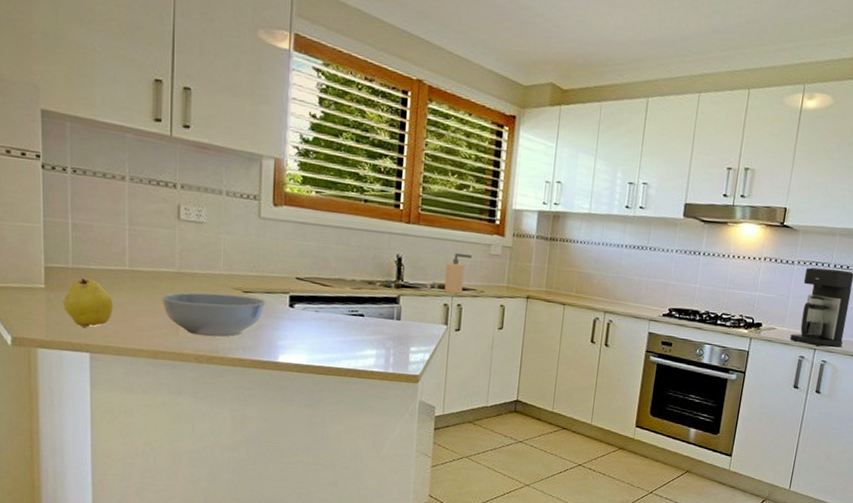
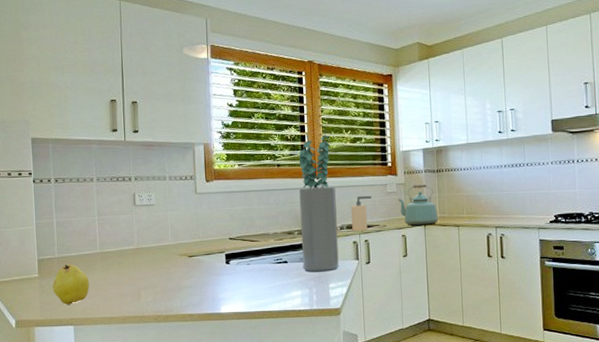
bowl: present [161,292,266,337] -> none [125,260,207,299]
vase: none [381,166,431,334] -> present [299,129,339,273]
kettle: none [502,249,545,299] -> present [399,183,439,226]

